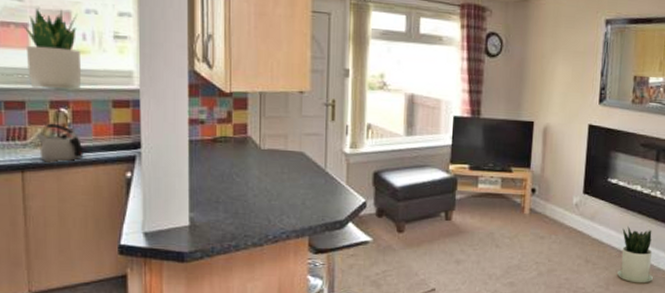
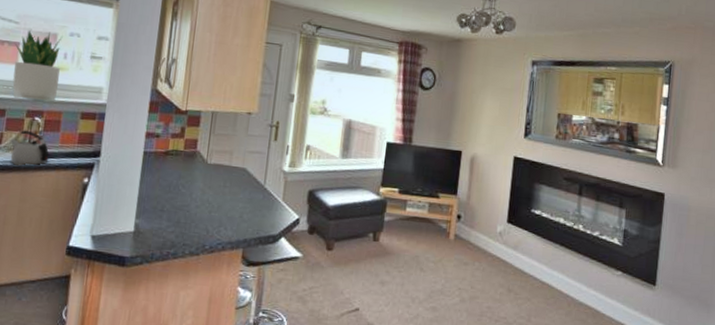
planter: present [617,226,653,284] -> none [539,258,575,317]

